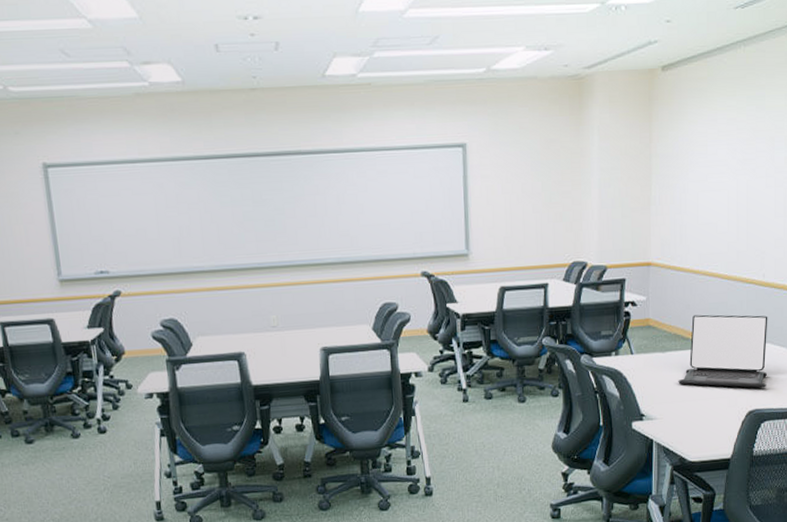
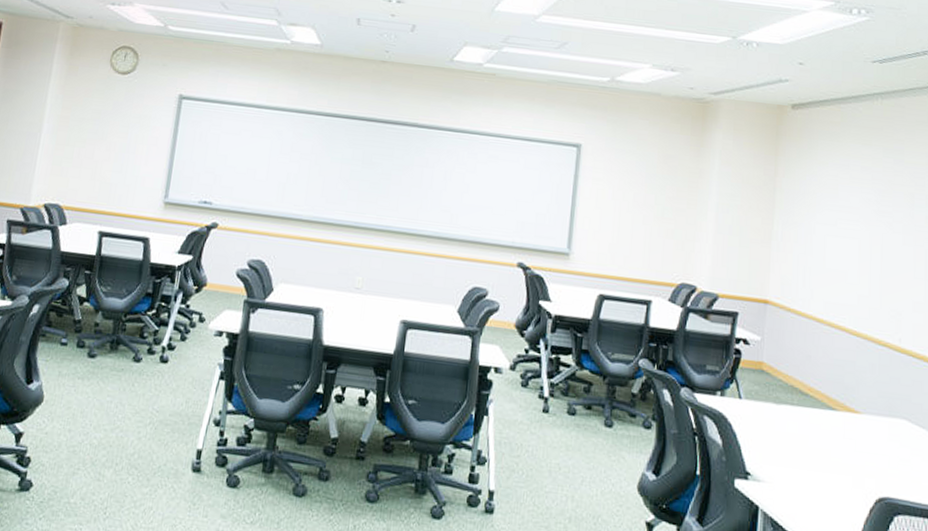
laptop: present [678,314,768,388] -> none [793,368,905,473]

